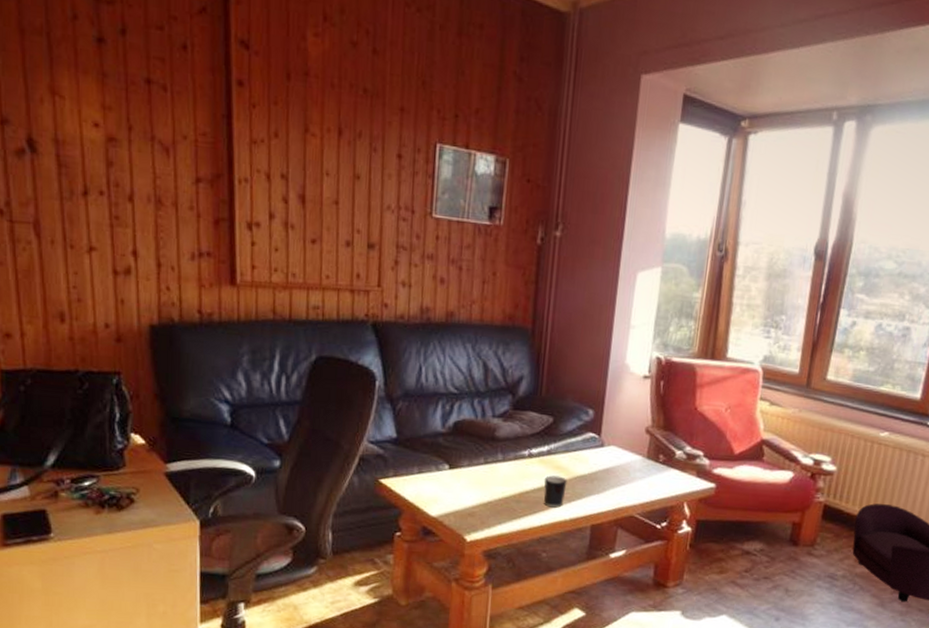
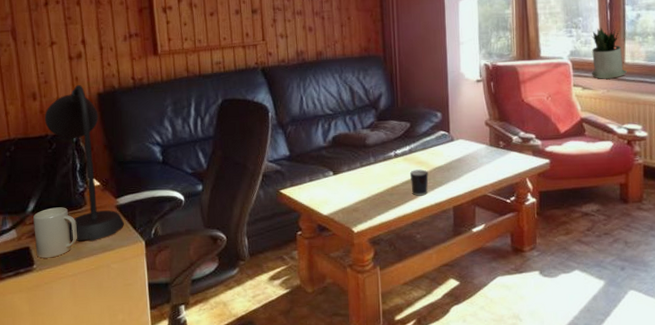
mug: none [53,464,111,527] -> present [33,207,77,259]
desk lamp: none [74,309,175,513] -> present [44,84,125,242]
planter: none [783,332,828,397] -> present [591,27,627,79]

